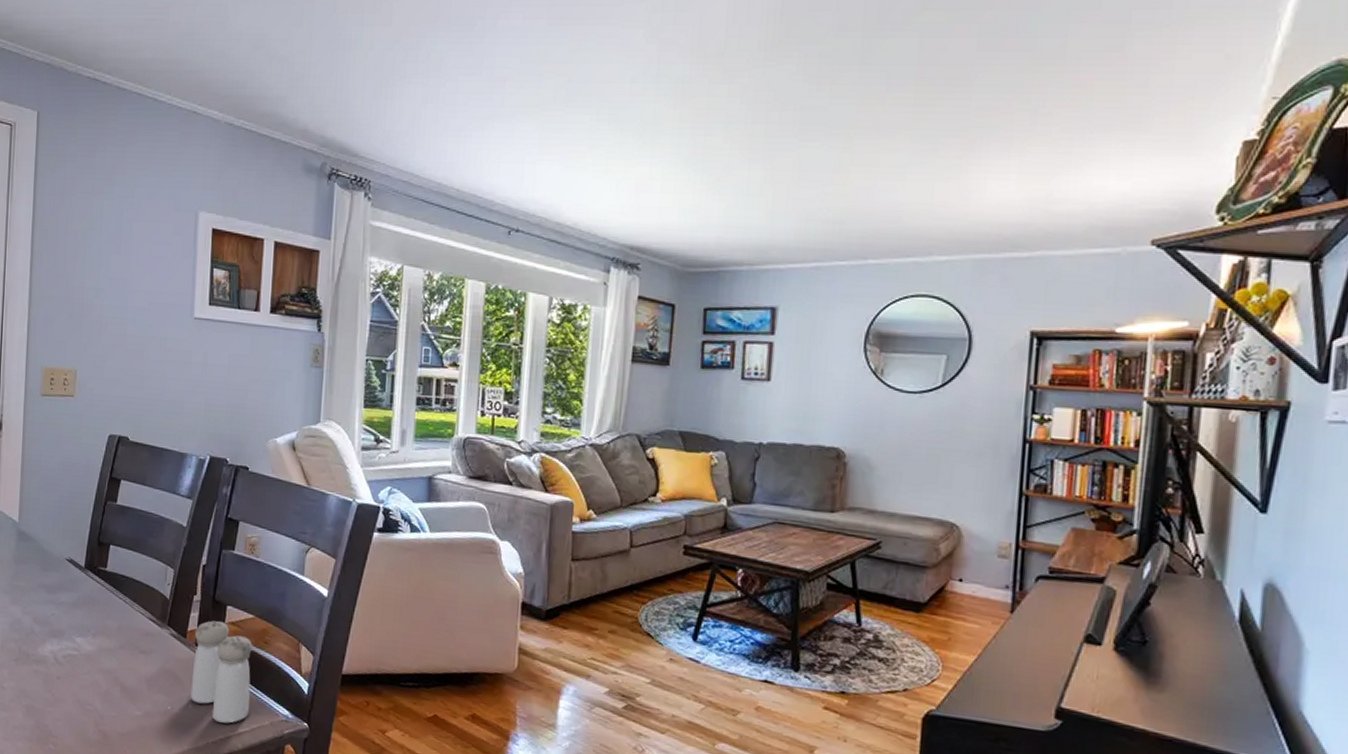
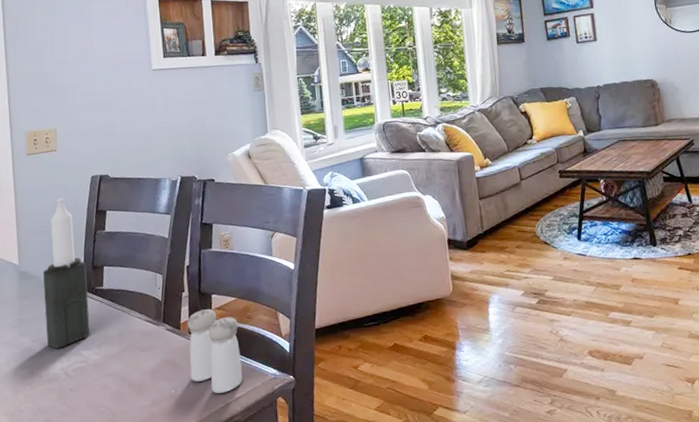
candle: none [39,453,91,629] -> present [43,198,90,349]

